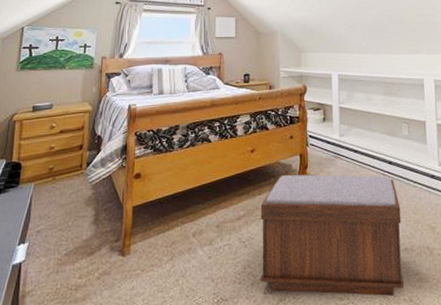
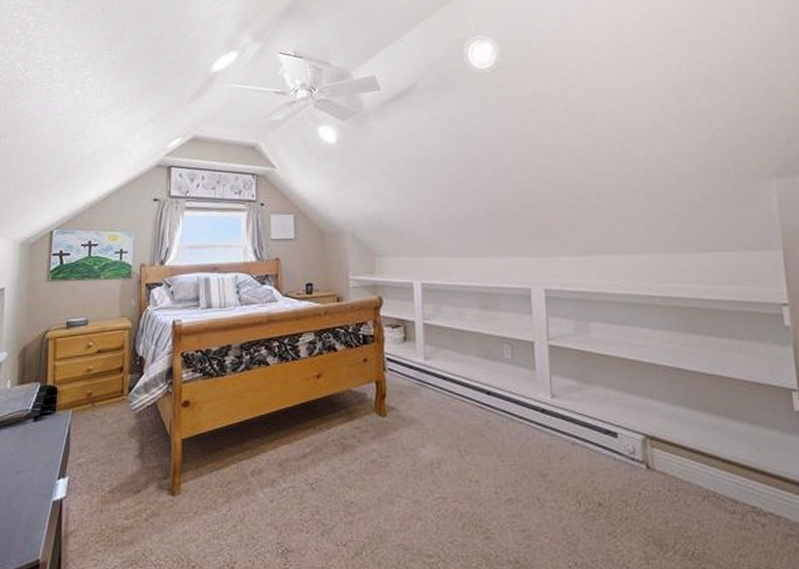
bench: present [260,174,404,296] -> none [330,406,507,555]

